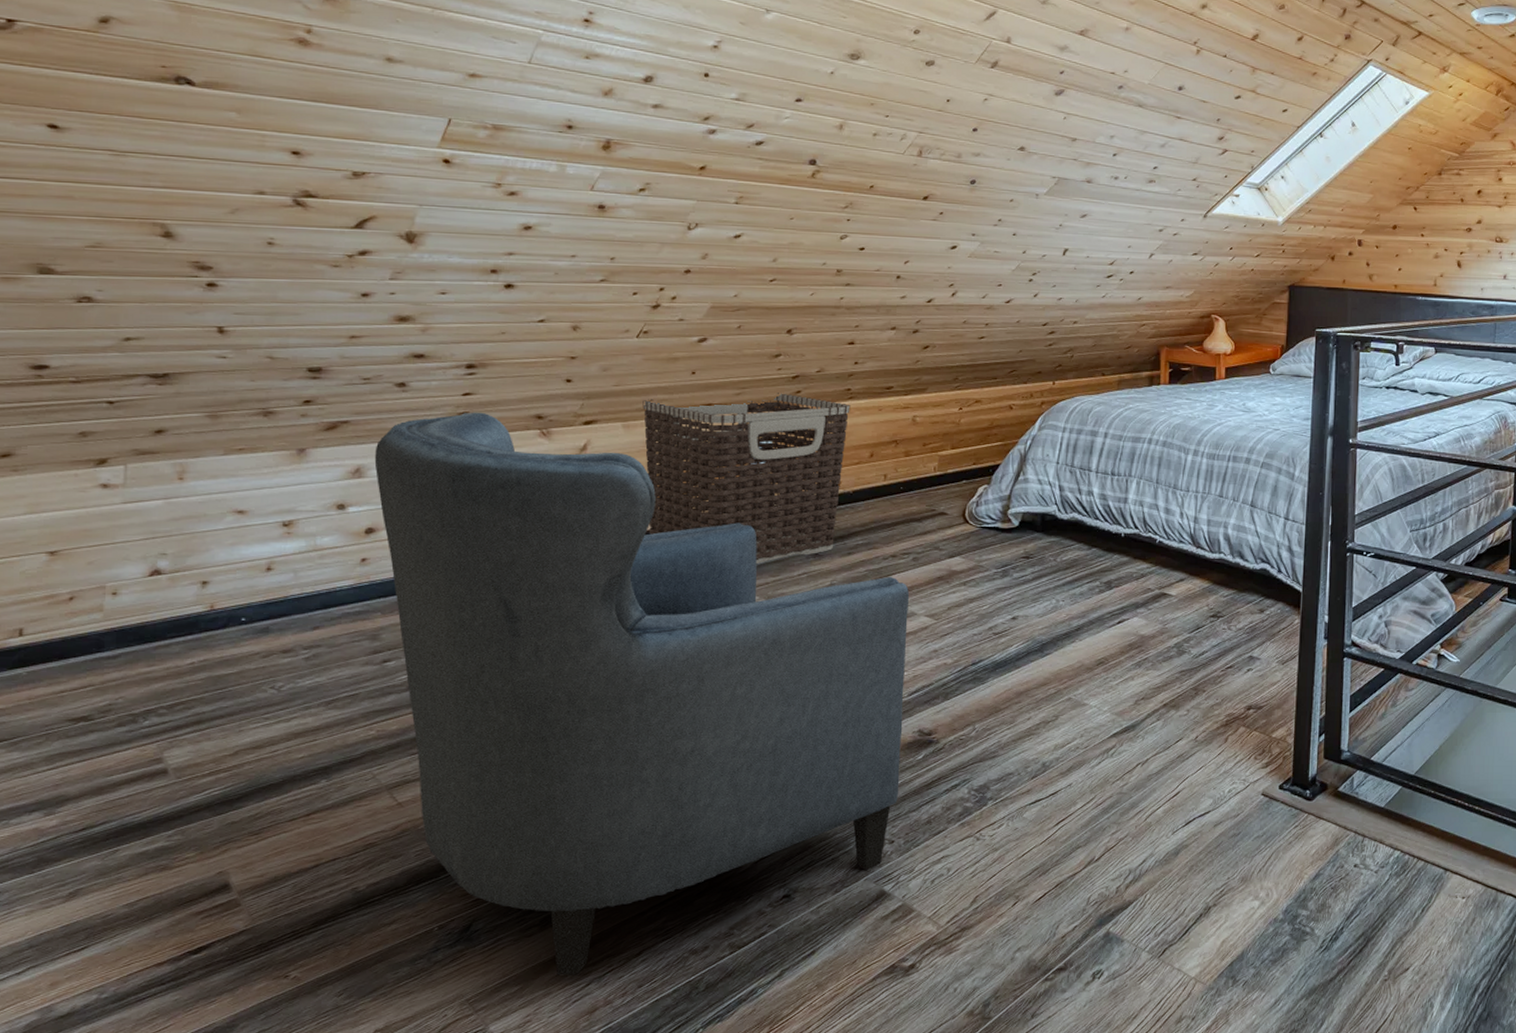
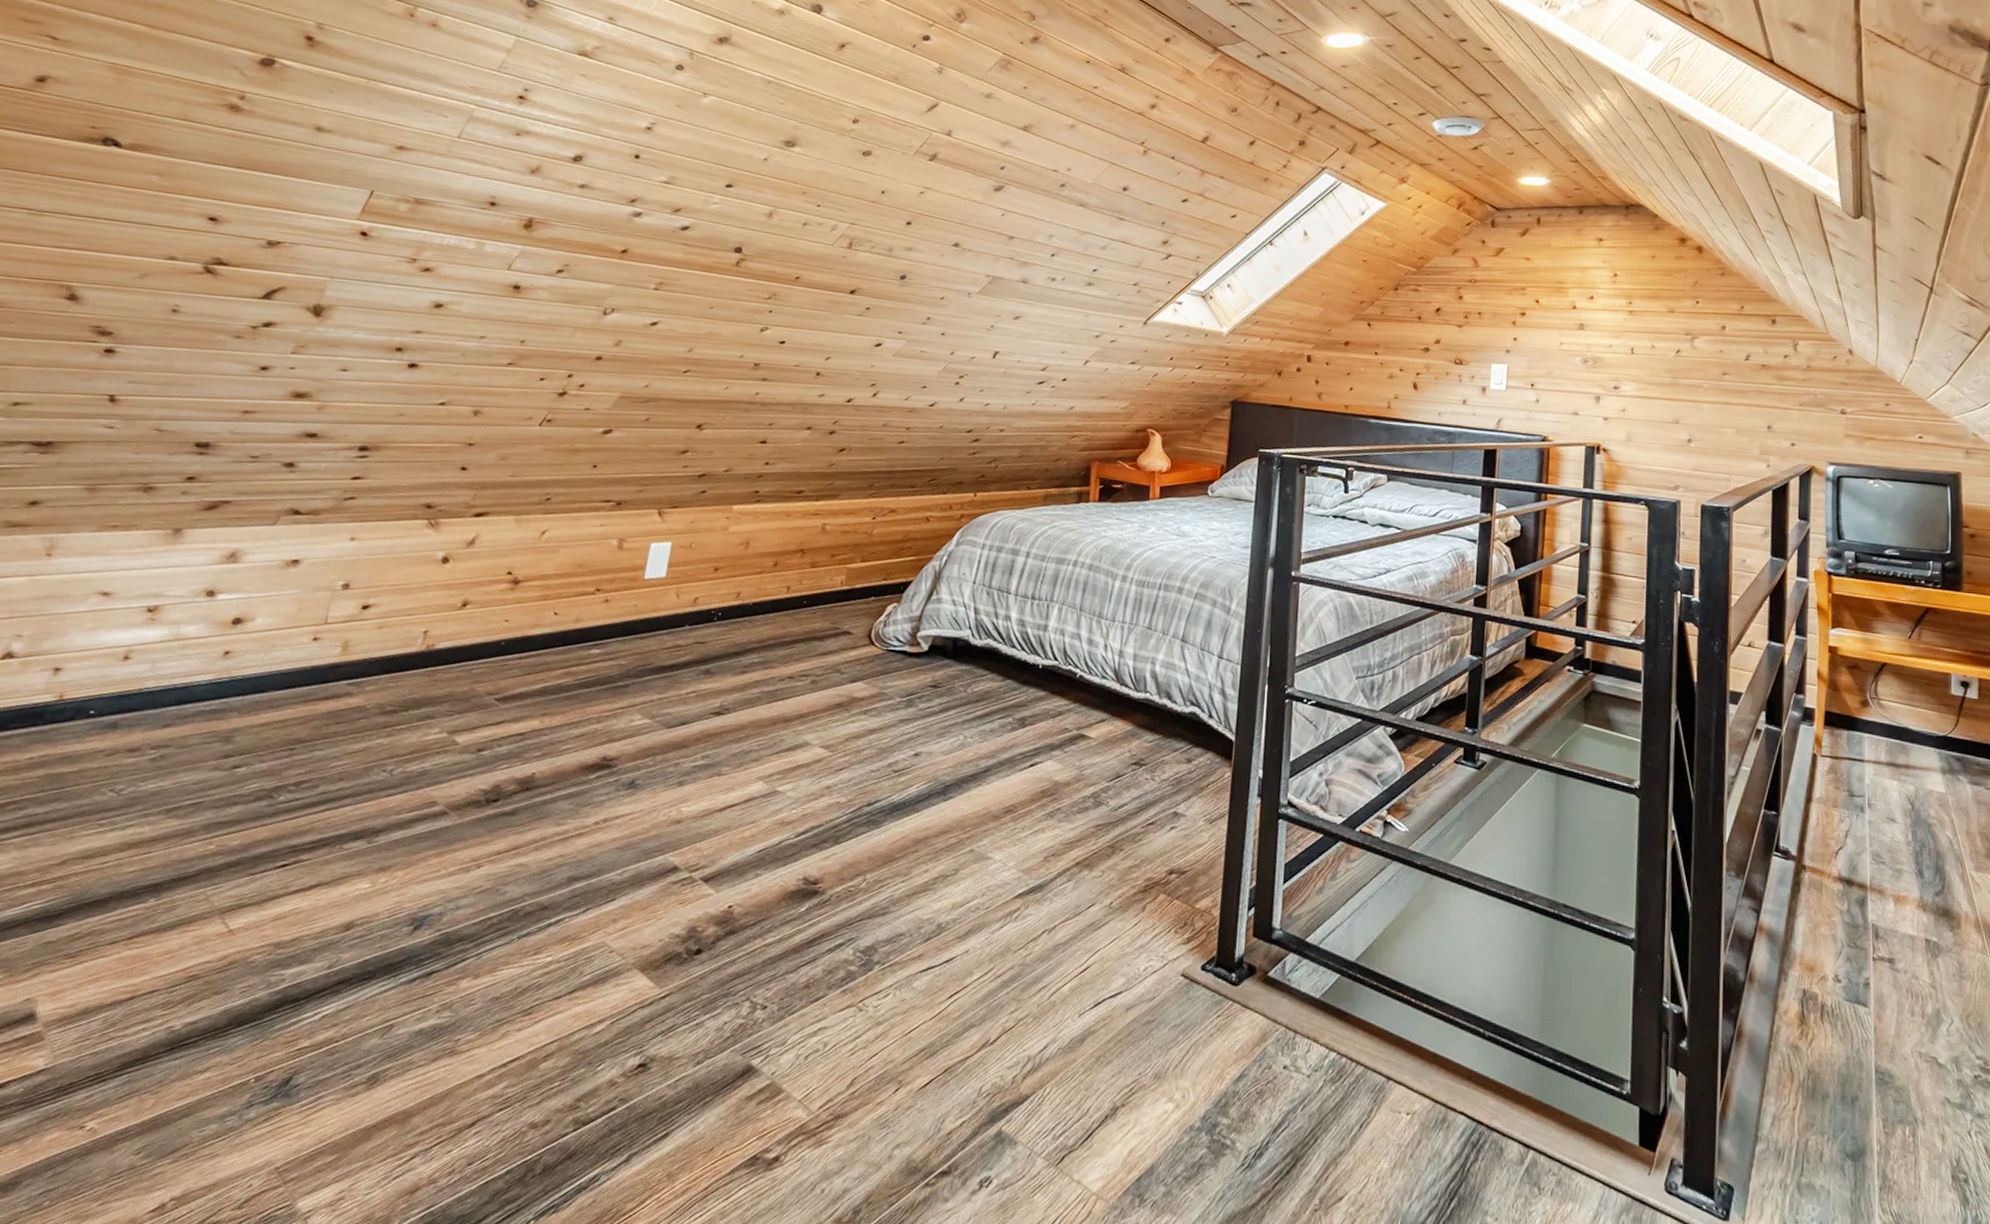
armchair: present [374,412,910,975] -> none [251,497,805,1146]
clothes hamper: present [642,393,851,564] -> none [531,492,757,679]

